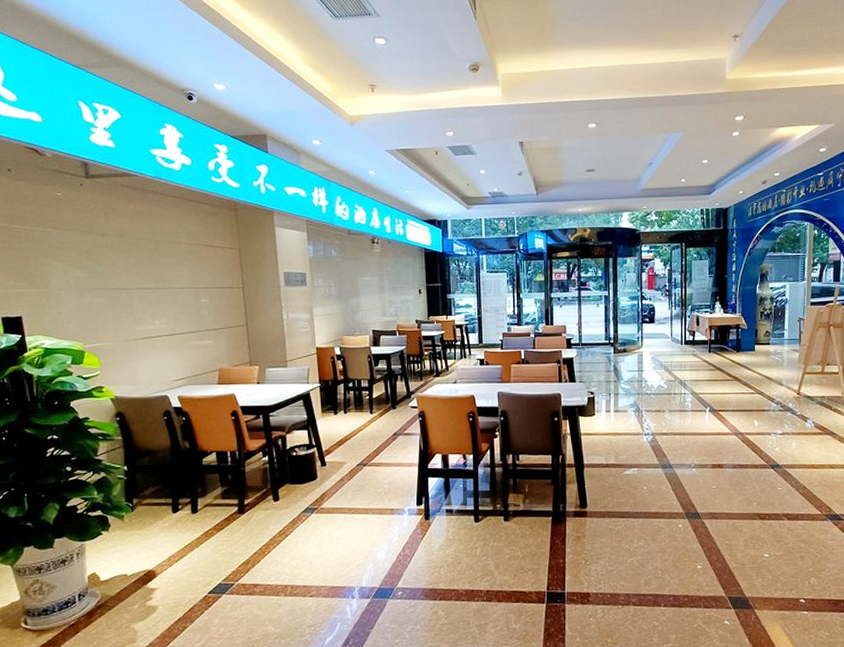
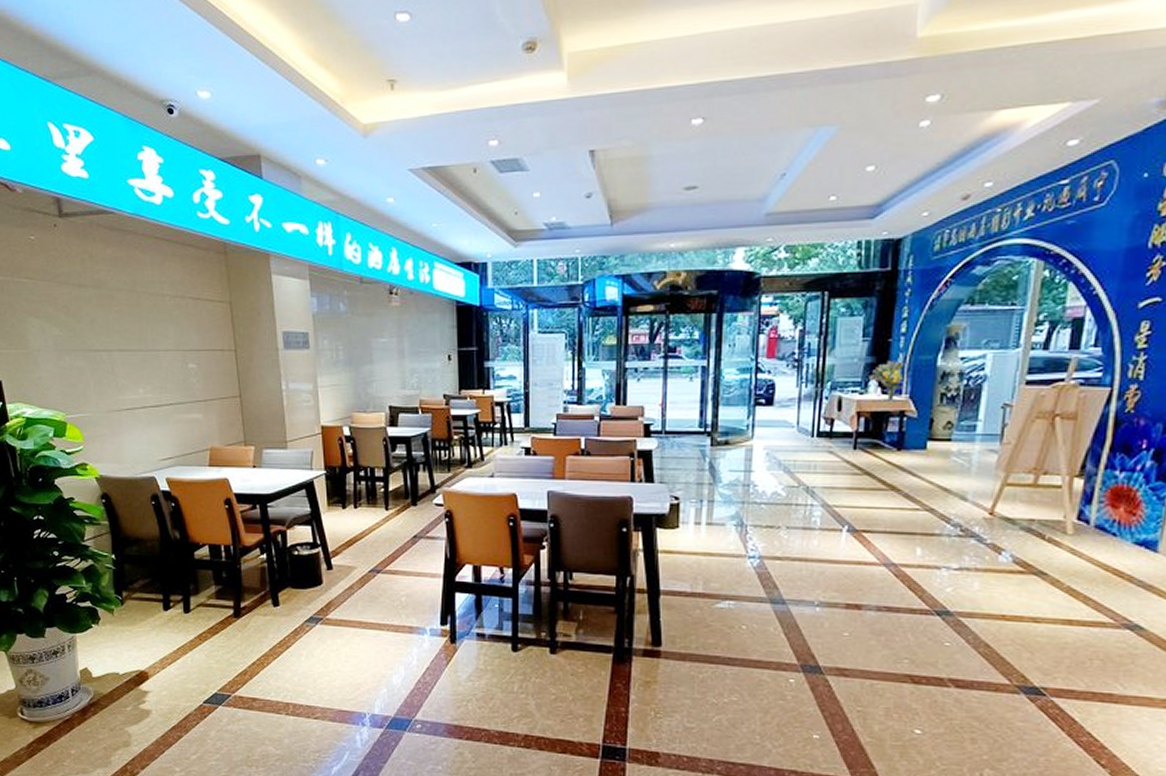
bouquet: none [714,289,736,318] -> present [868,360,903,401]

